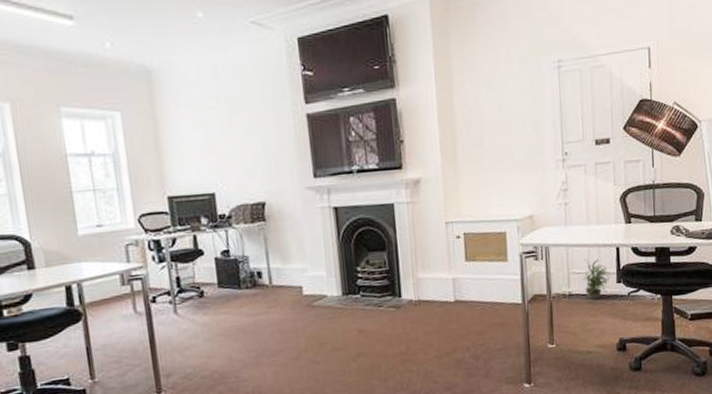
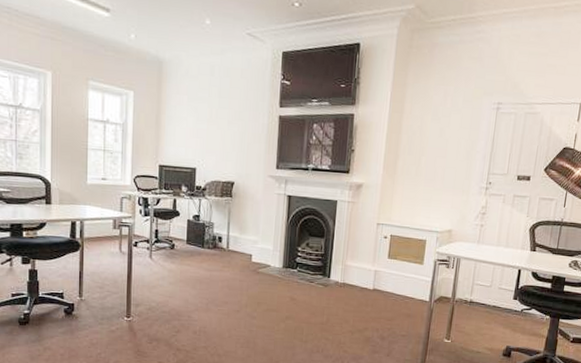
potted plant: present [582,259,611,300] -> none [484,274,510,310]

